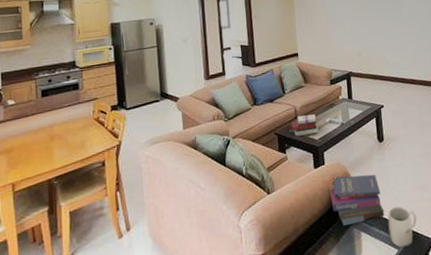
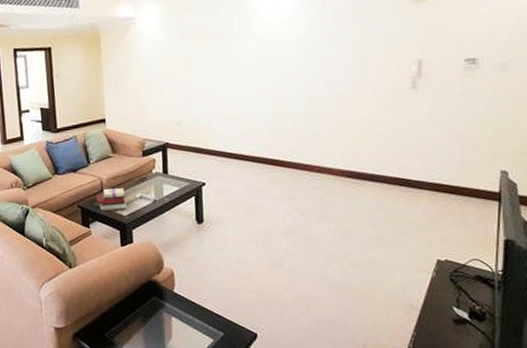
books: present [331,174,385,226] -> none [139,257,200,308]
mug: present [387,206,417,248] -> none [203,294,238,339]

